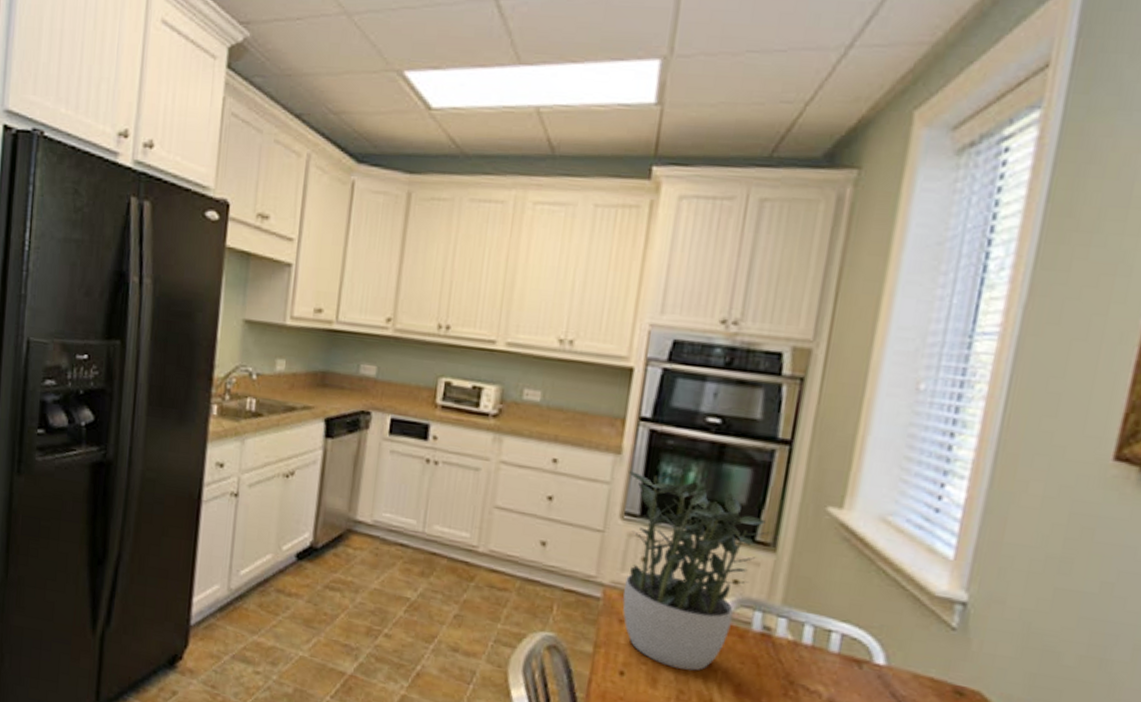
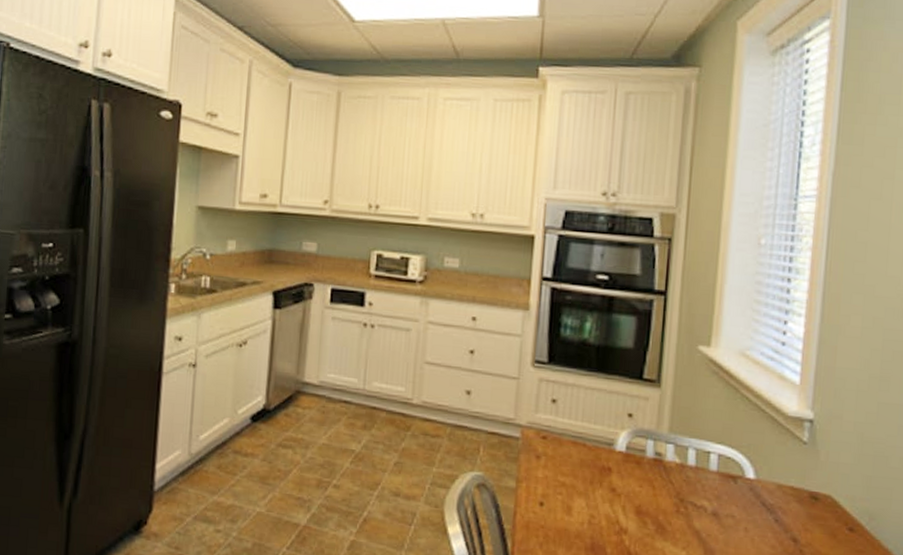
potted plant: present [622,467,772,671] -> none [536,318,656,497]

